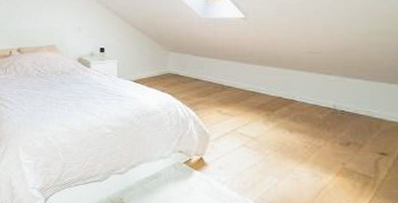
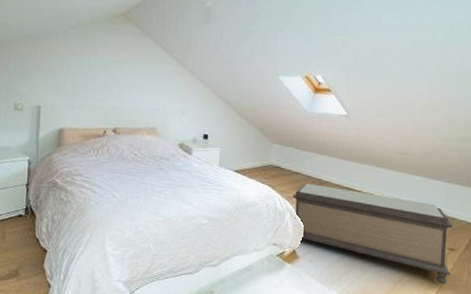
bench: none [194,90,386,193] -> present [292,184,453,284]

